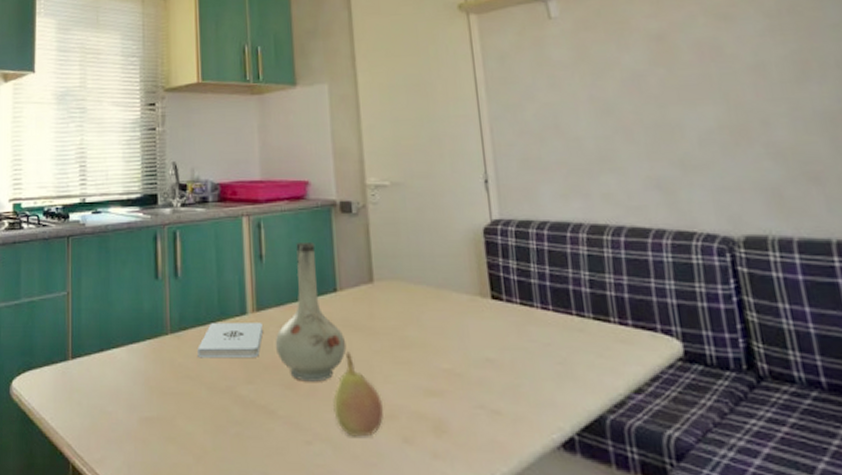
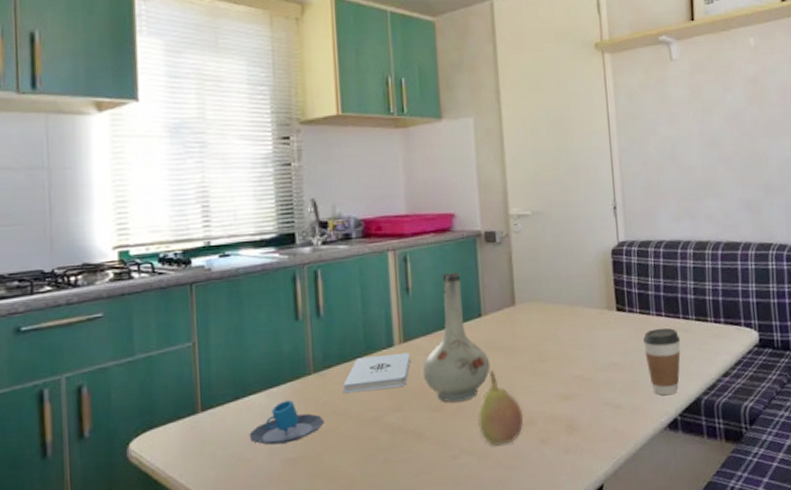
mug: none [111,358,179,401] -> present [249,400,324,445]
coffee cup: none [525,324,576,408] -> present [642,327,681,396]

